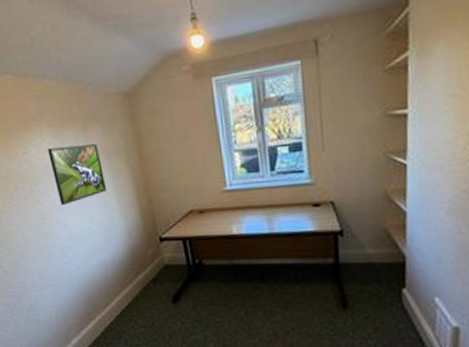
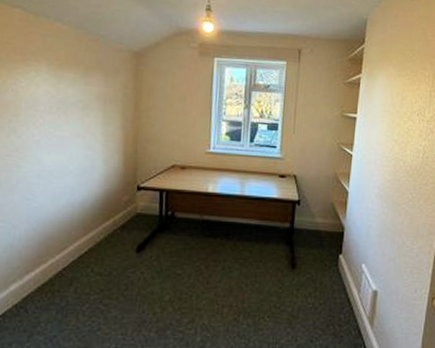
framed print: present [48,144,106,206] -> none [39,84,96,141]

